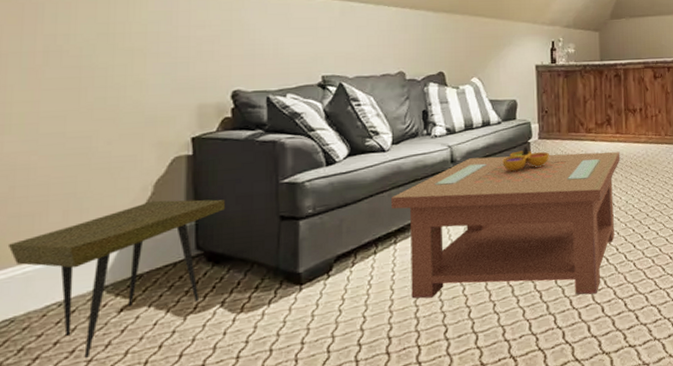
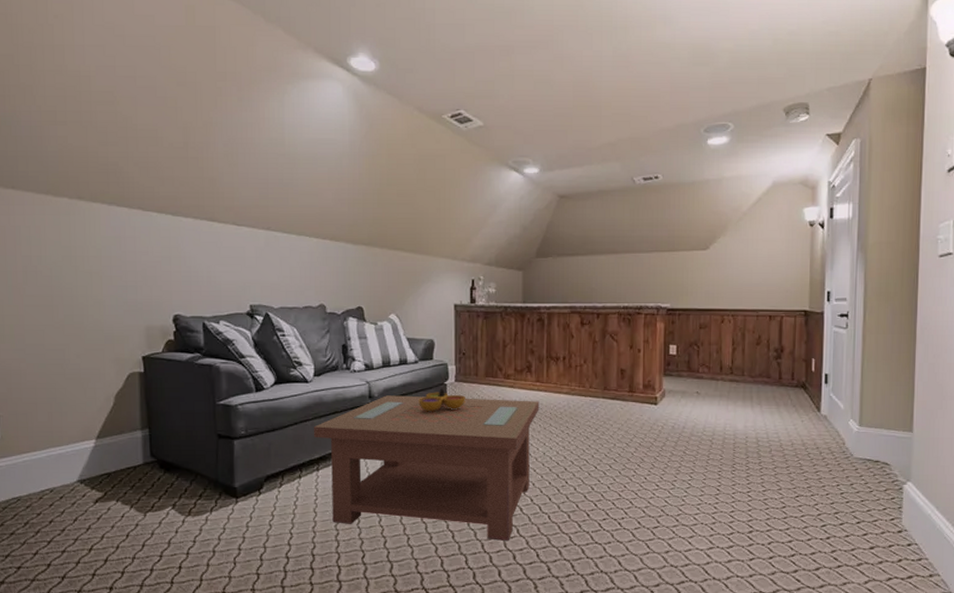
side table: present [7,199,225,358] -> none [10,410,172,537]

